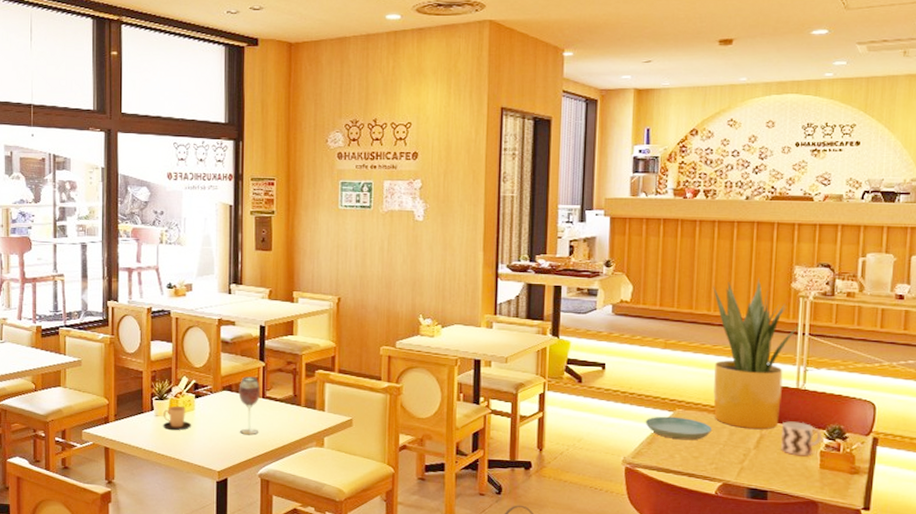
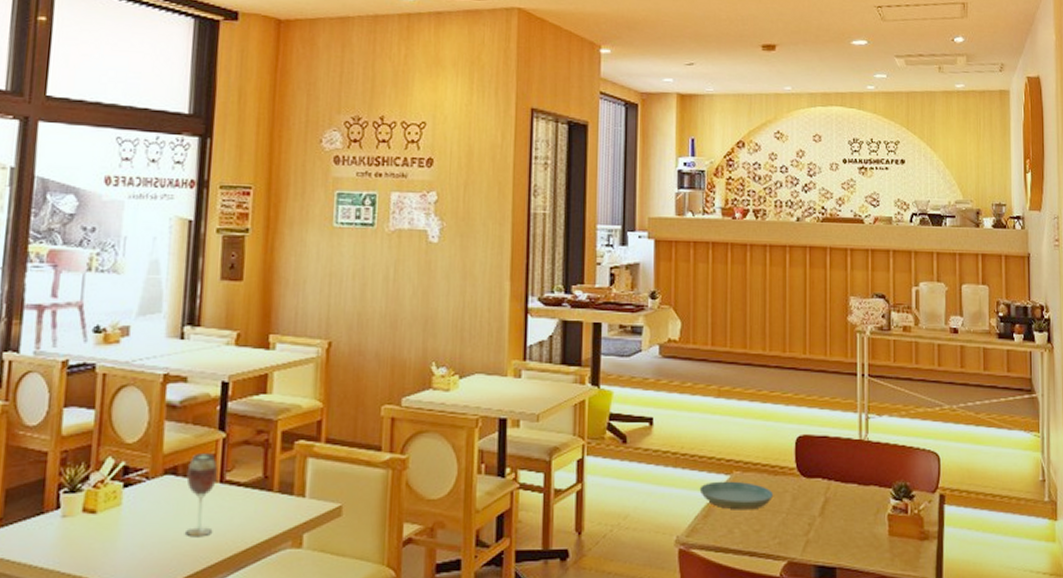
cup: present [163,405,191,430] -> none [72,500,115,536]
planter: present [713,278,800,429] -> none [767,310,859,491]
cup: present [781,421,822,455] -> none [847,480,888,521]

